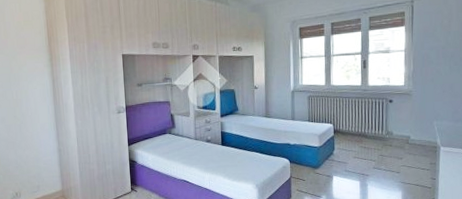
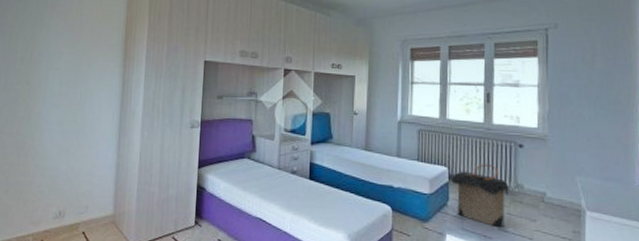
laundry hamper: none [336,118,383,167] -> present [451,164,510,228]

